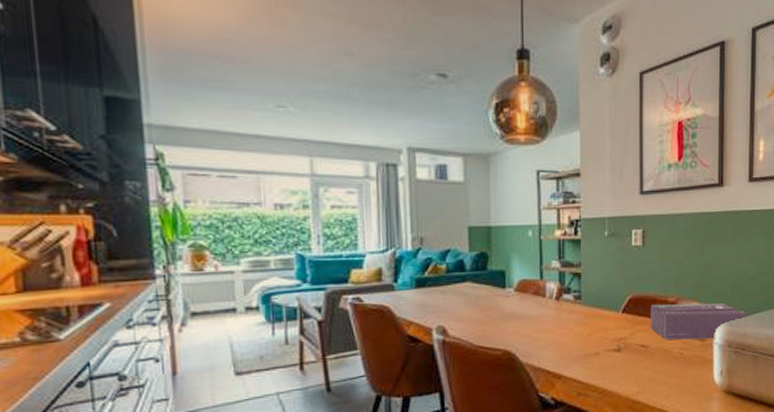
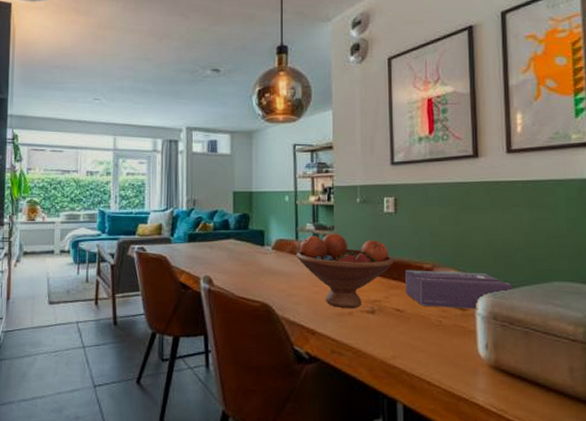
fruit bowl: none [541,270,640,349] -> present [297,233,393,309]

